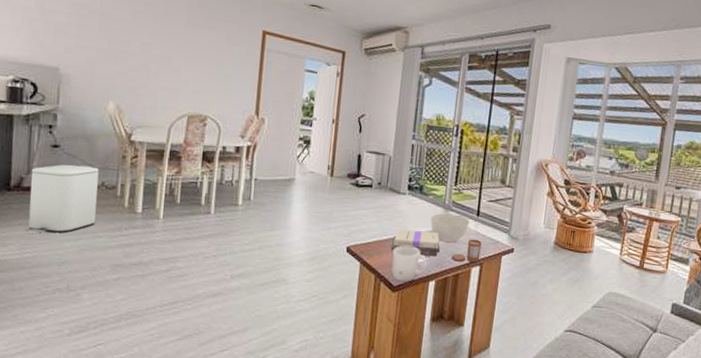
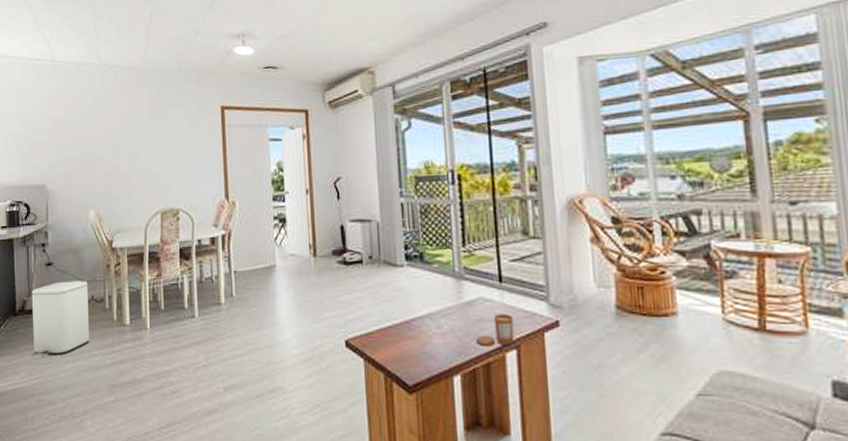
books: present [391,229,441,257] -> none [398,309,460,343]
mug: present [391,245,427,282] -> none [400,331,446,379]
bowl: present [430,213,470,243] -> none [440,284,492,322]

